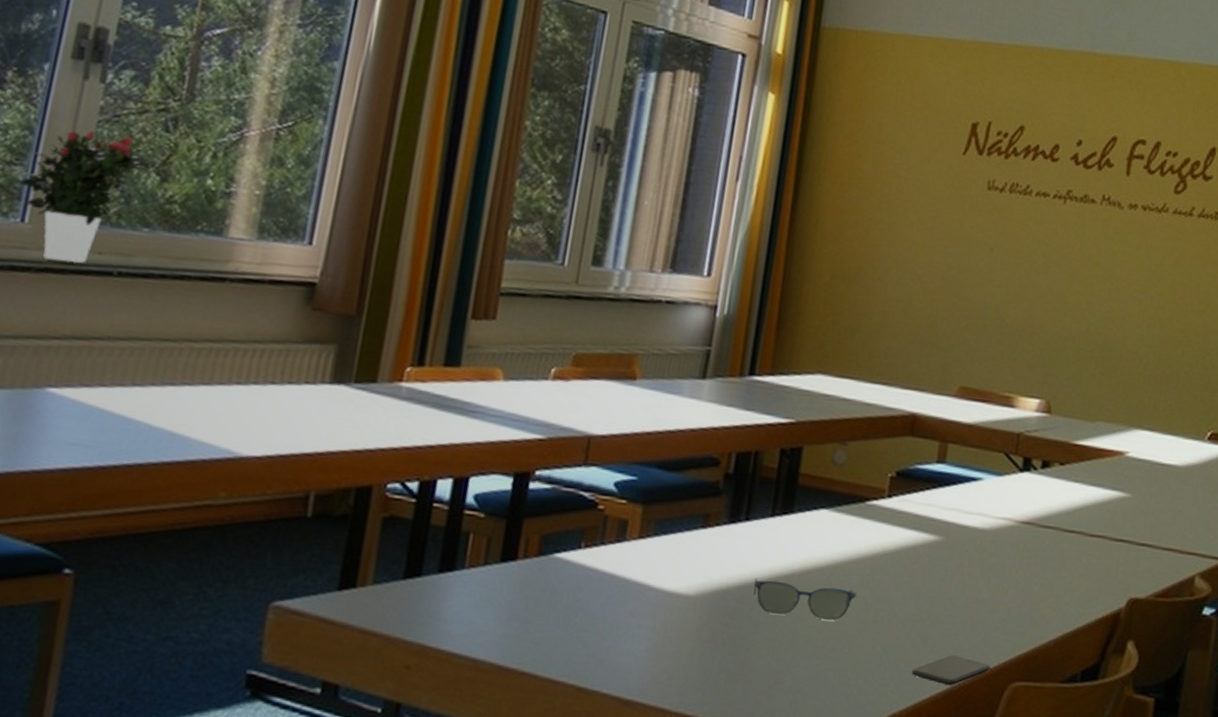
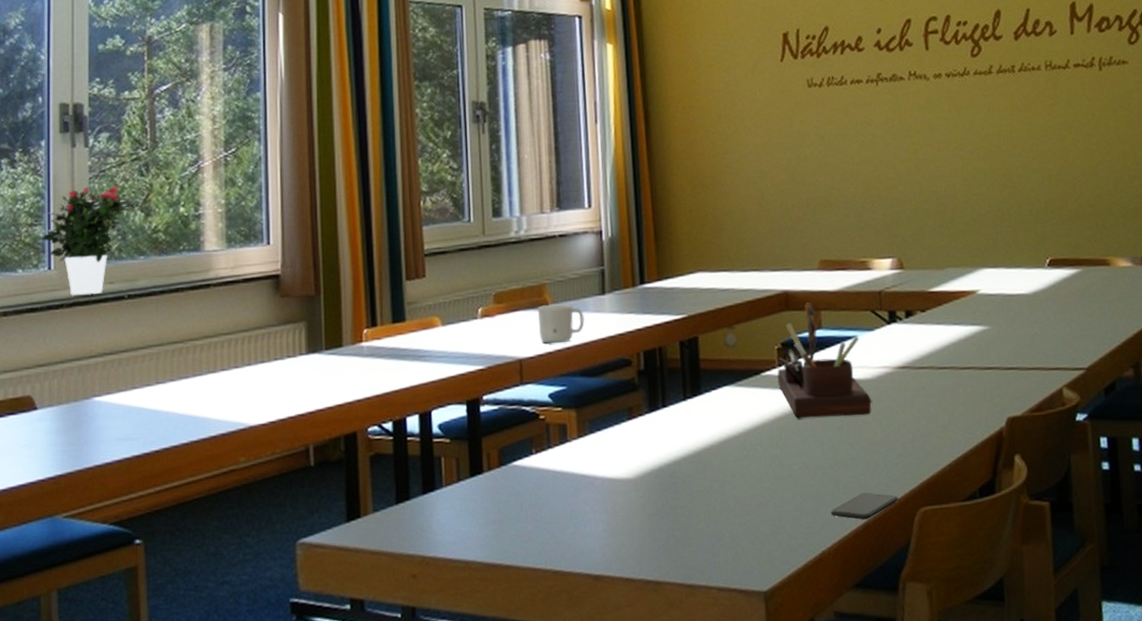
mug: none [617,378,677,426] -> present [537,304,585,344]
glasses: present [753,579,857,621] -> none [680,451,770,483]
desk organizer: none [883,431,985,570] -> present [776,302,871,418]

